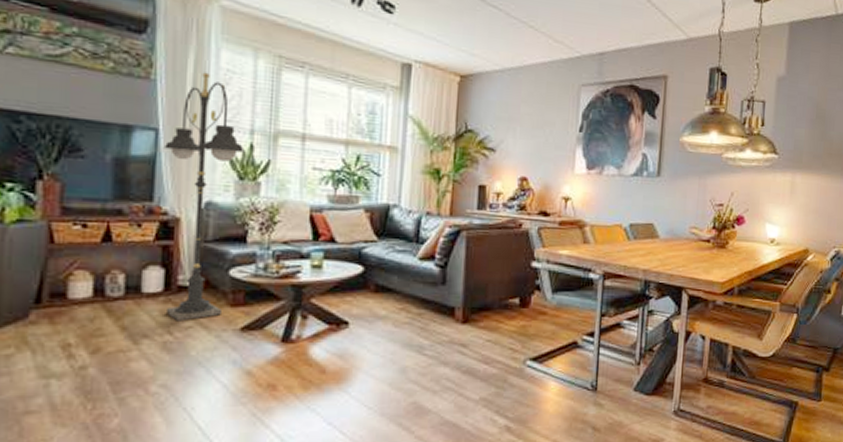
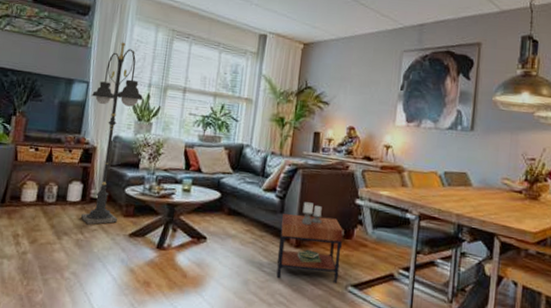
side table: none [440,269,518,362] -> present [276,202,343,283]

